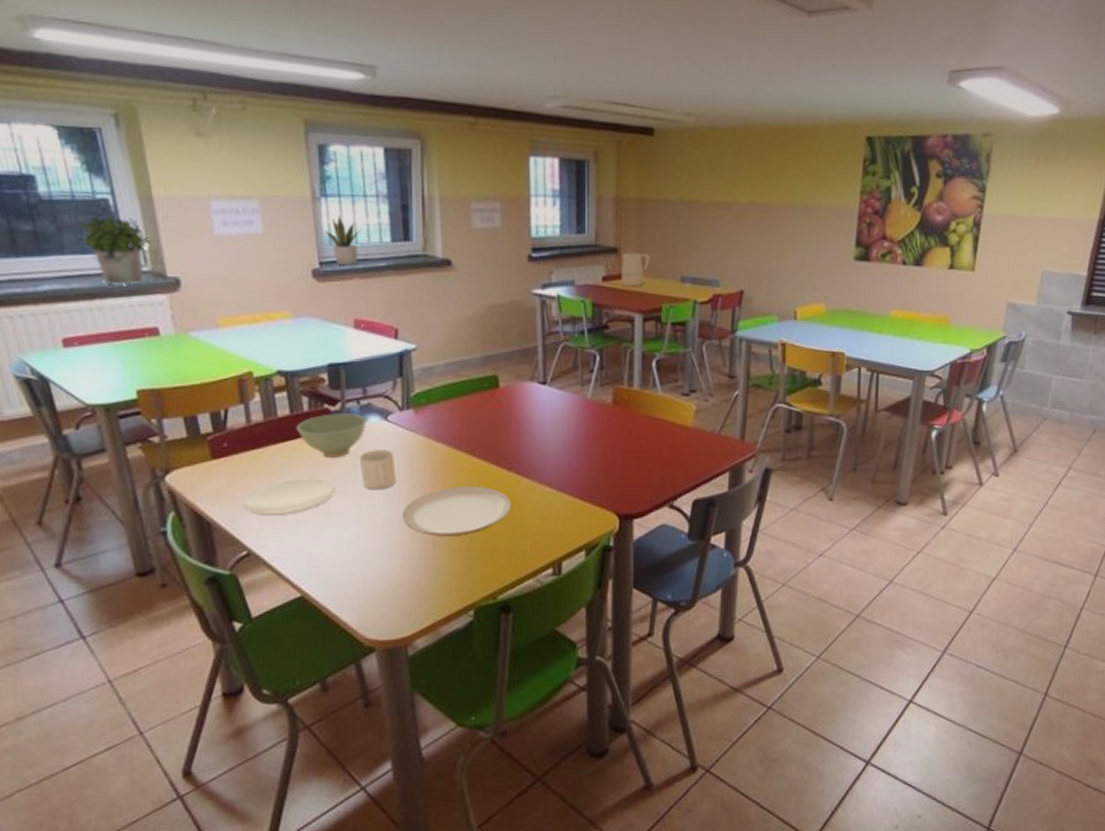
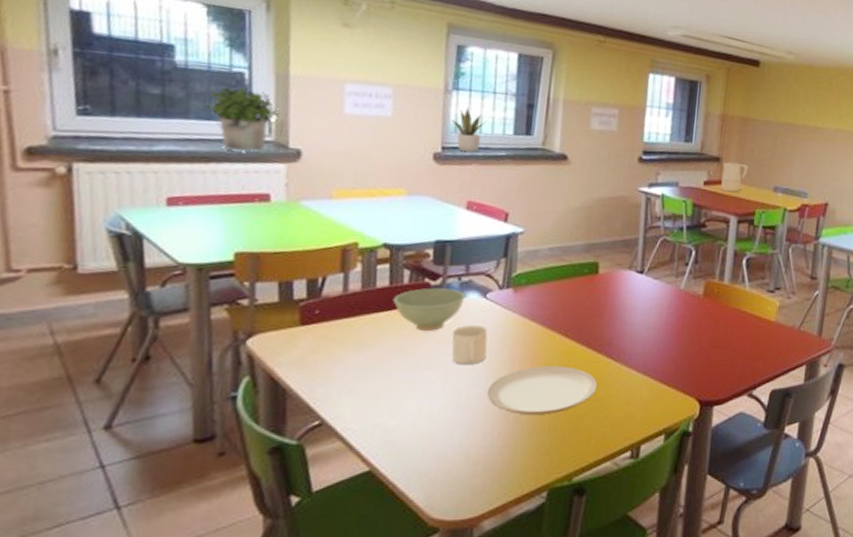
plate: present [244,479,336,516] -> none [325,349,424,386]

